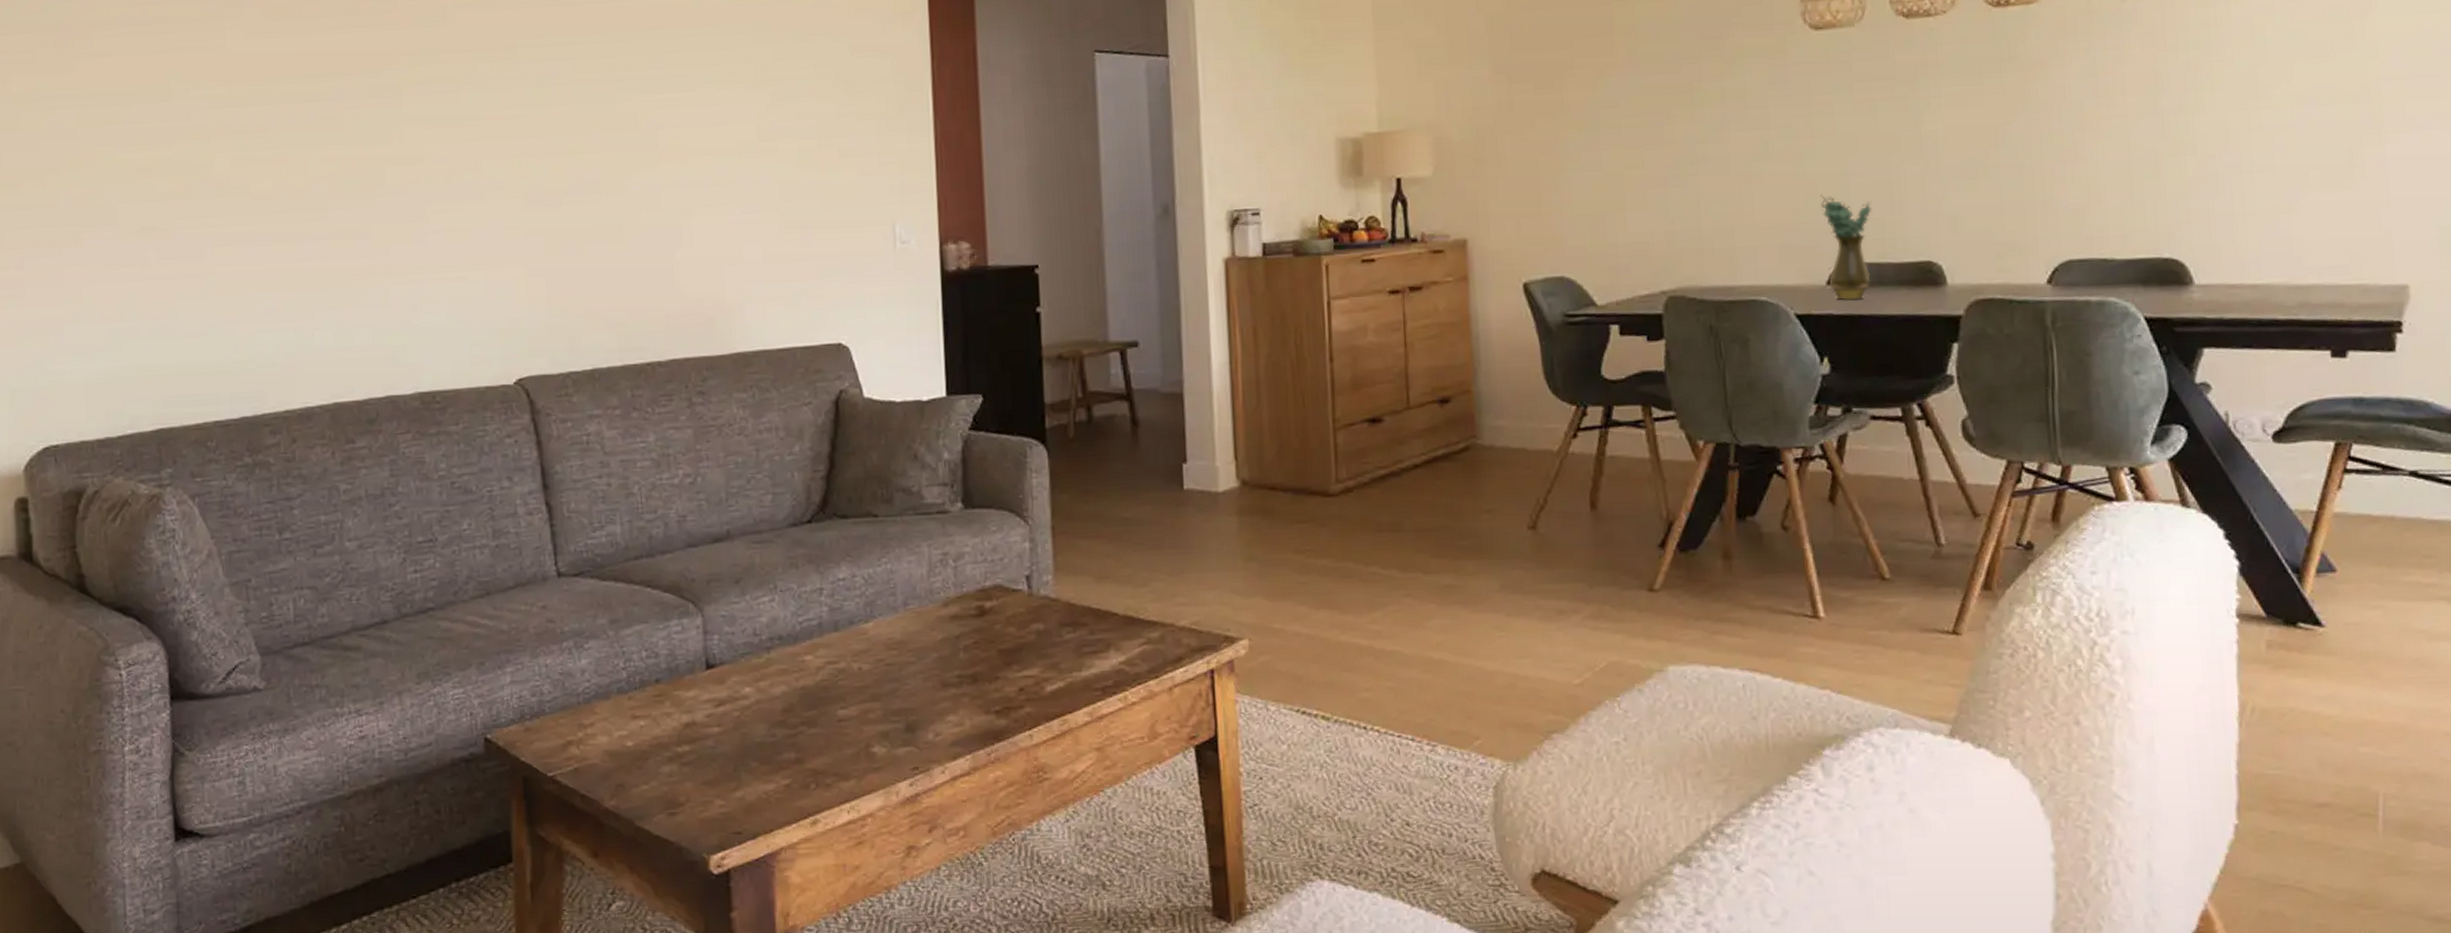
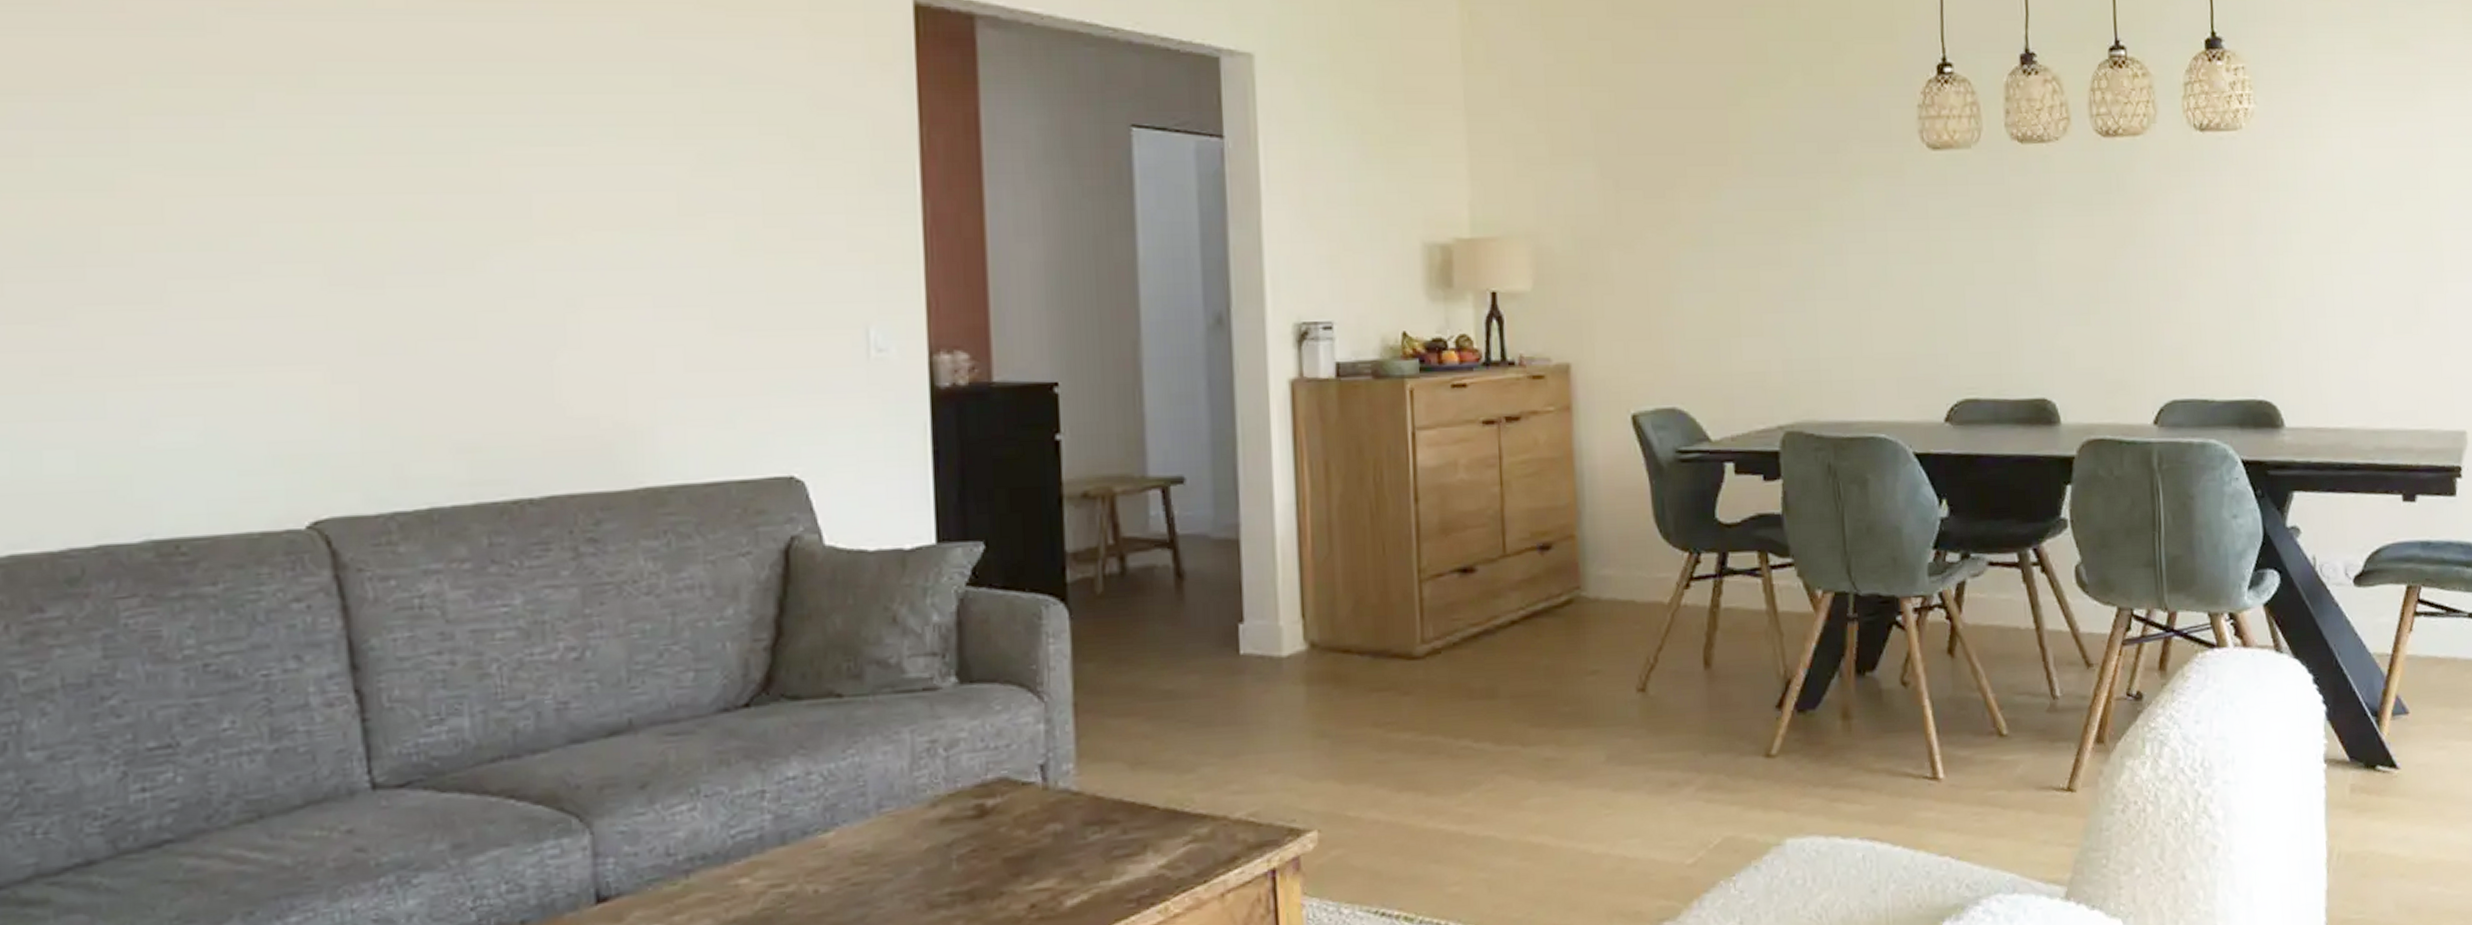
vase: present [1820,194,1872,301] -> none [1938,325,1988,439]

